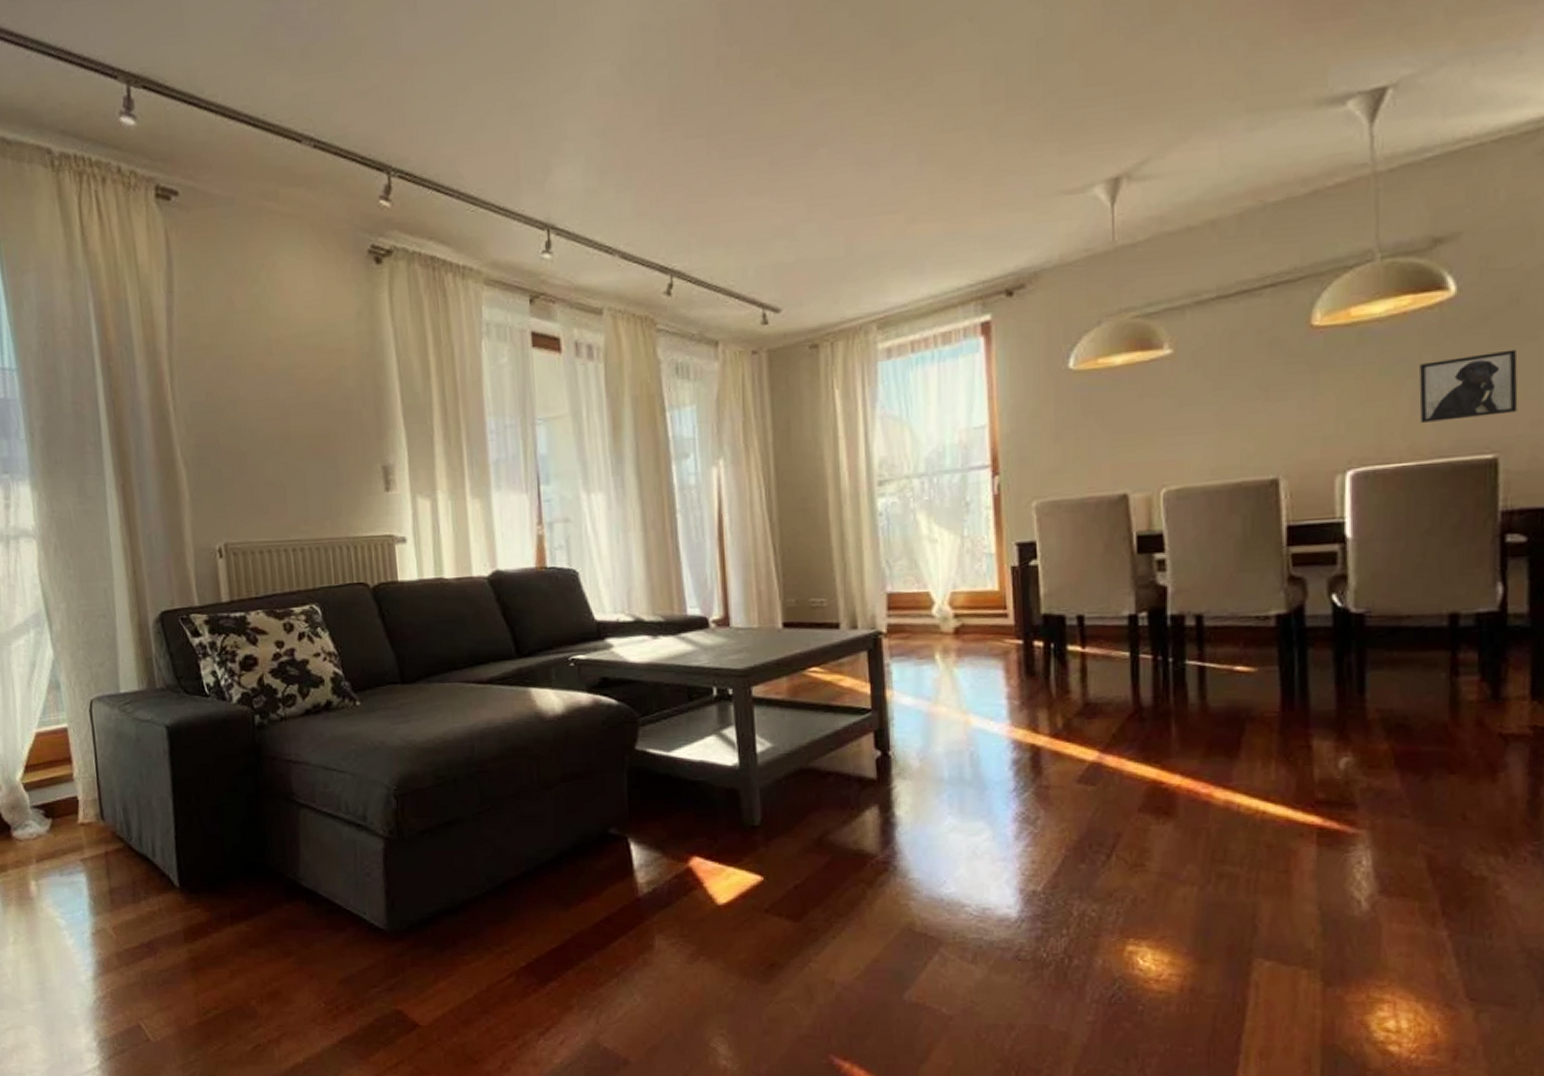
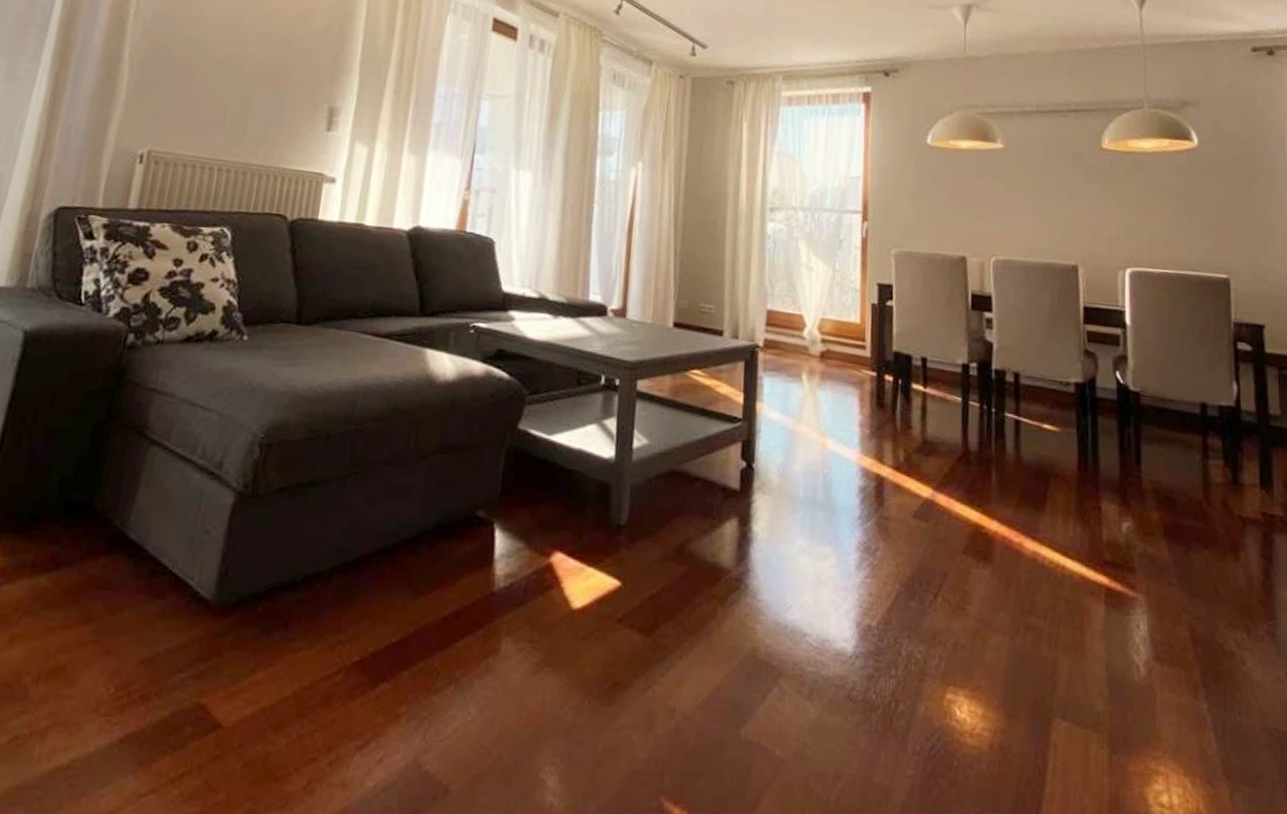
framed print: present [1418,349,1518,423] -> none [1174,193,1241,245]

